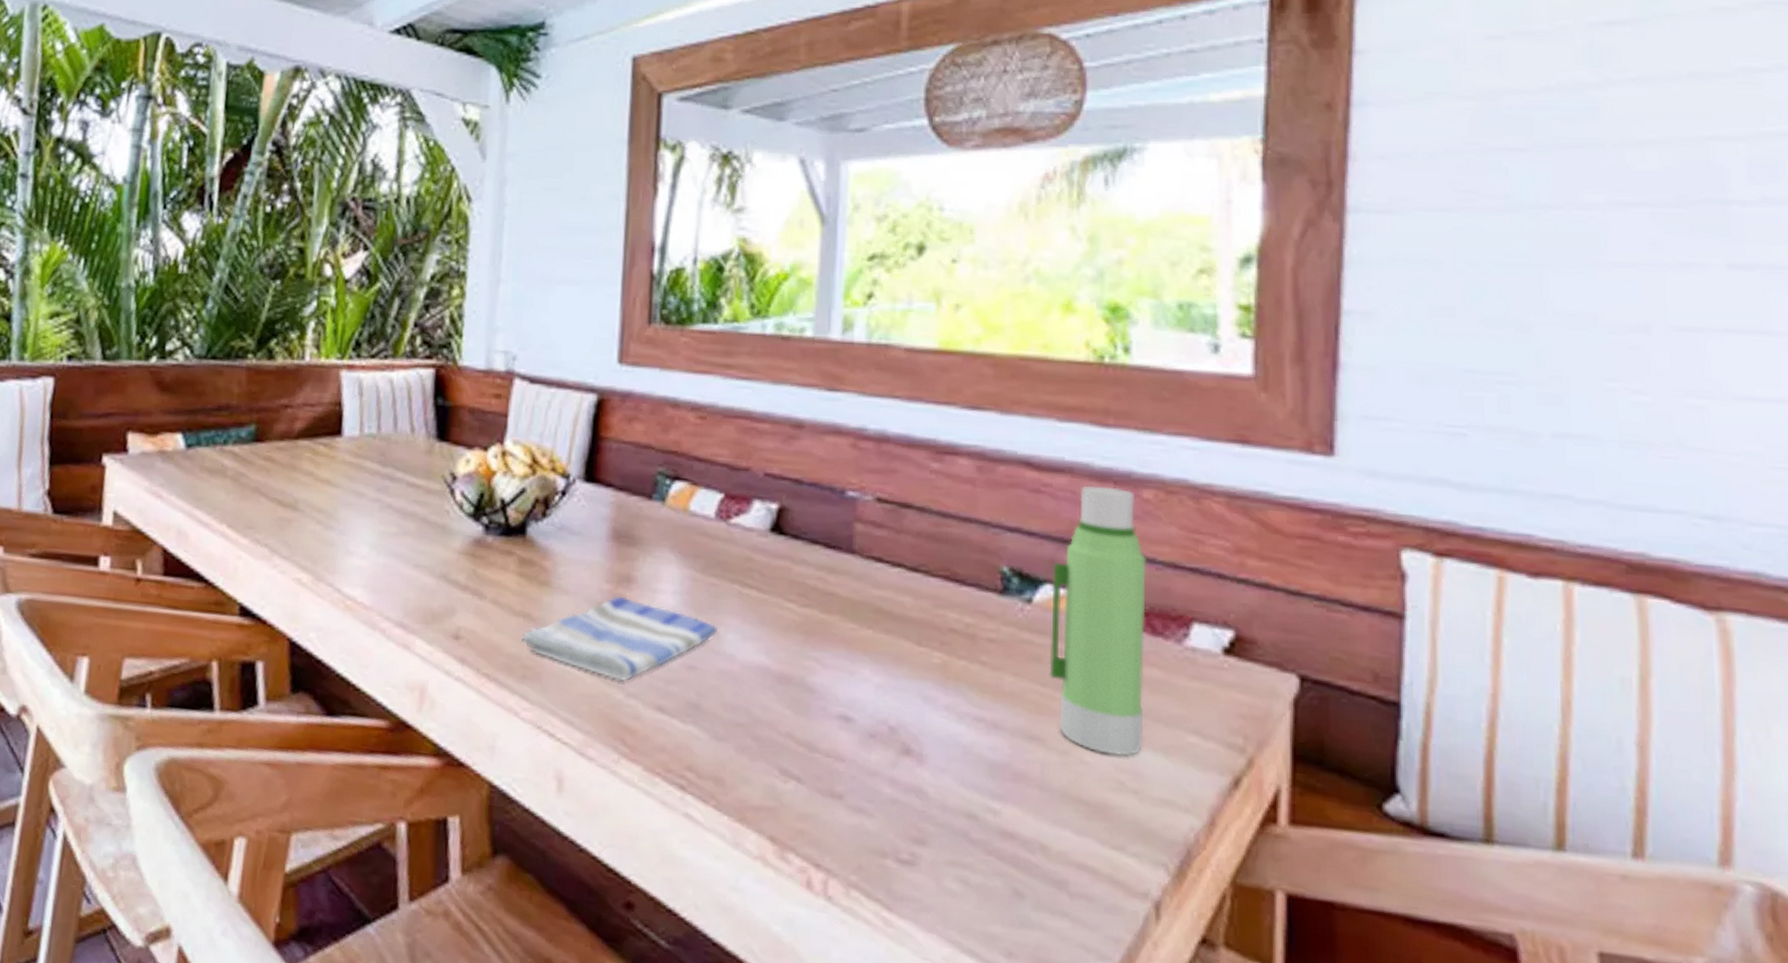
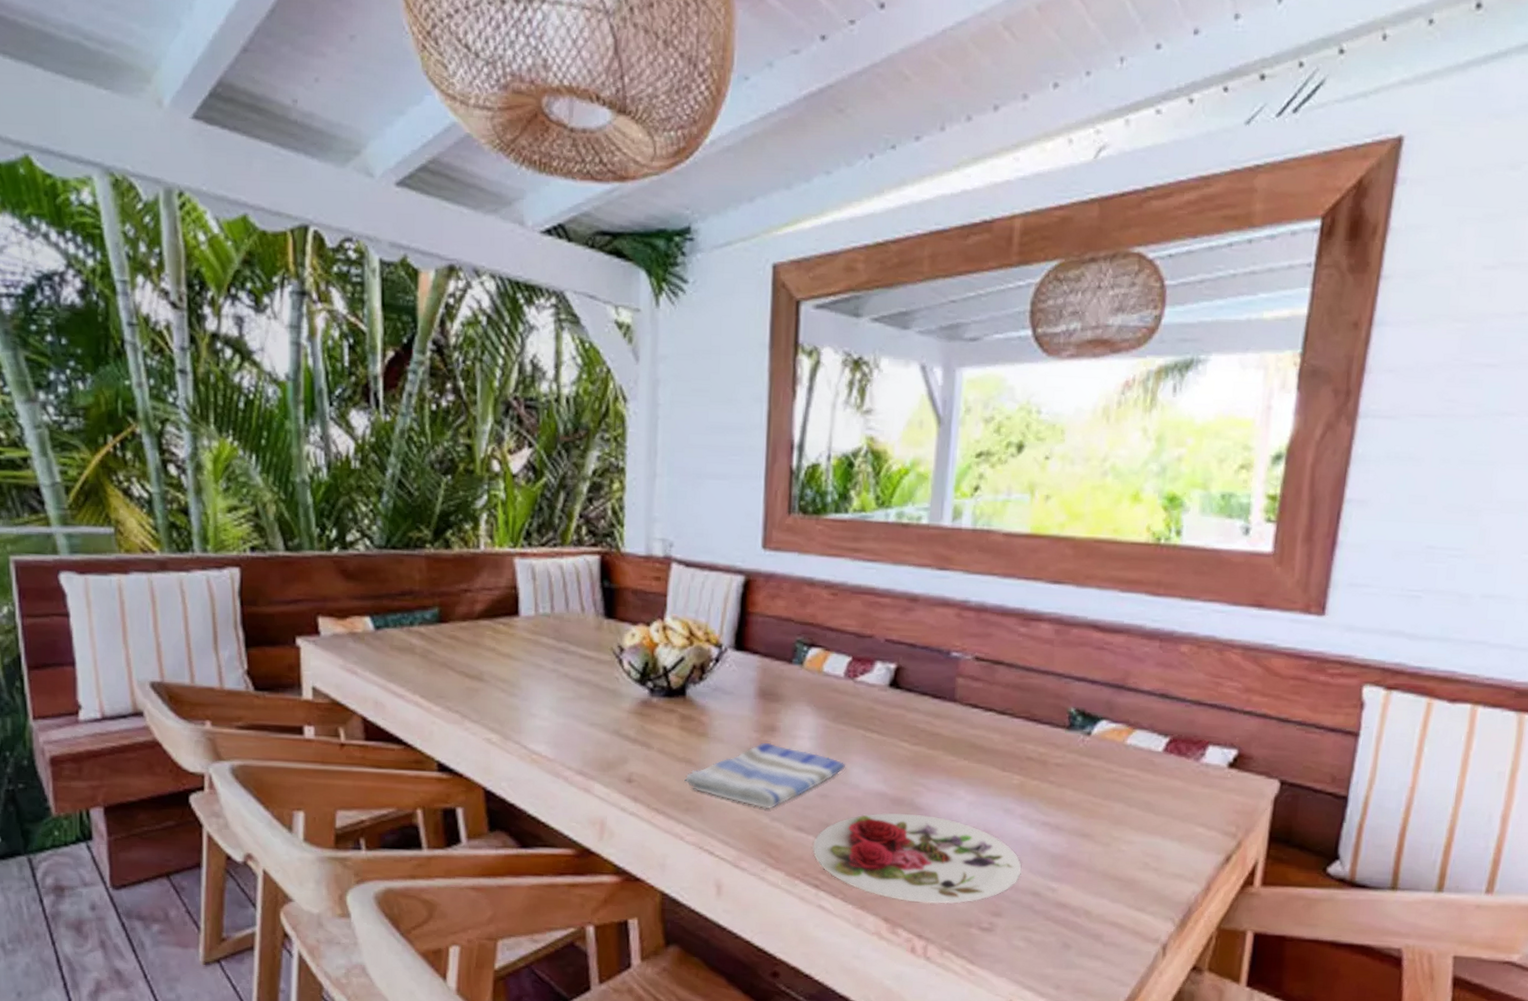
plate: none [677,694,950,823] -> present [812,813,1022,904]
water bottle: present [1049,485,1146,757] -> none [1100,643,1179,845]

